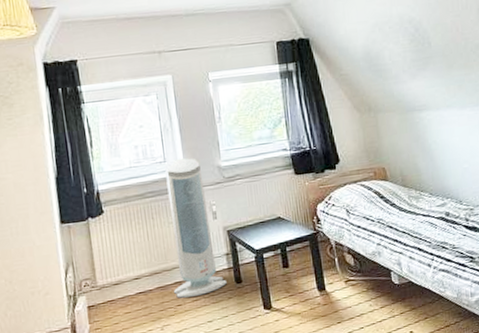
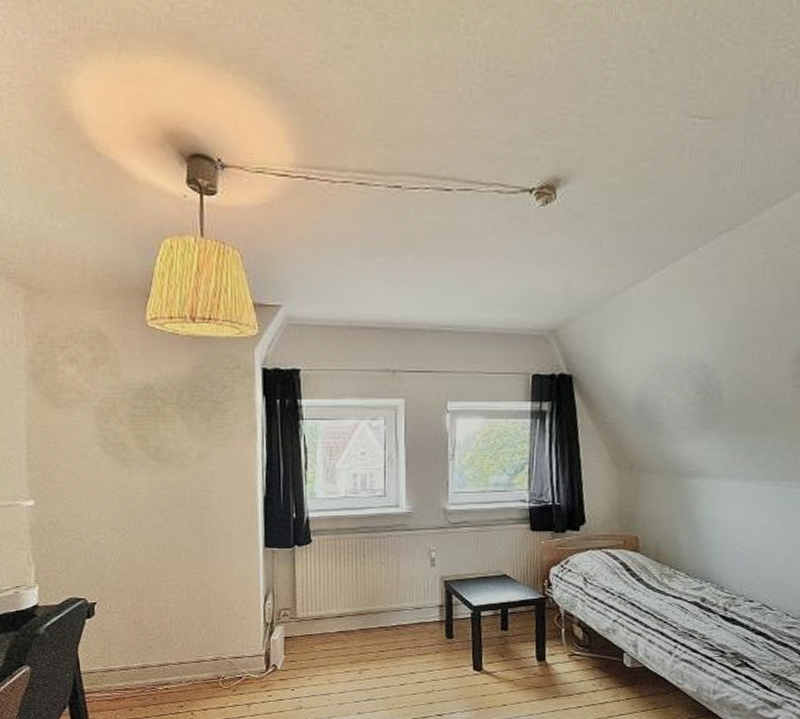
air purifier: present [165,158,227,299] -> none [377,495,436,645]

